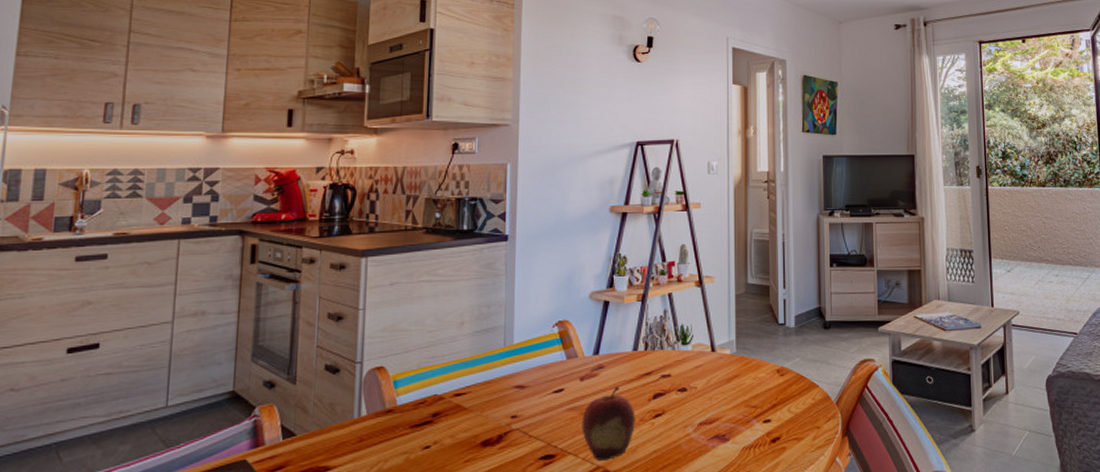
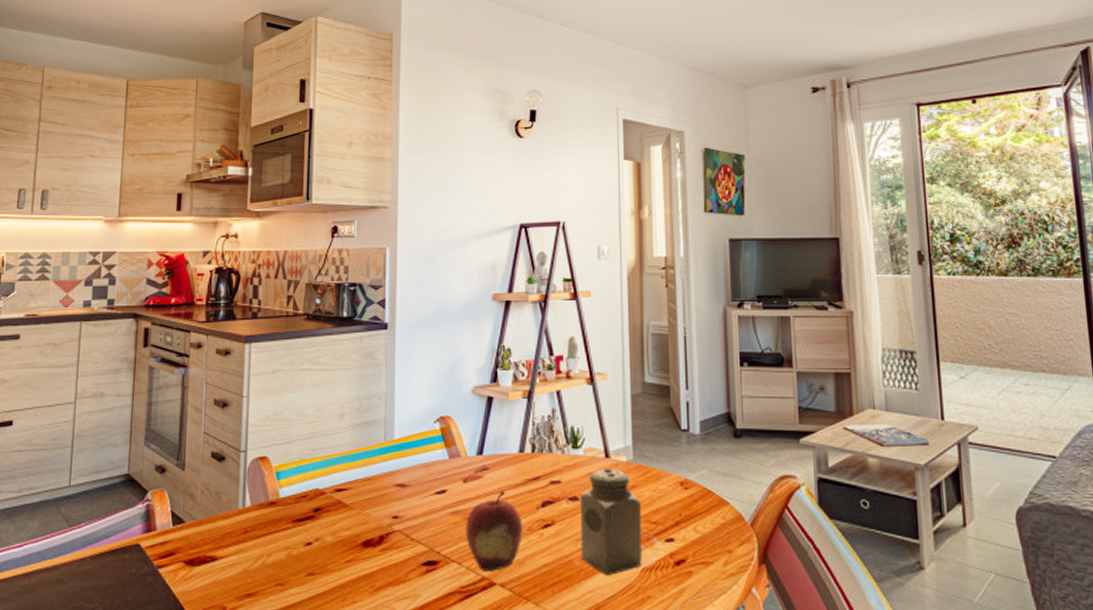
salt shaker: none [688,361,743,456] -> present [580,469,642,575]

